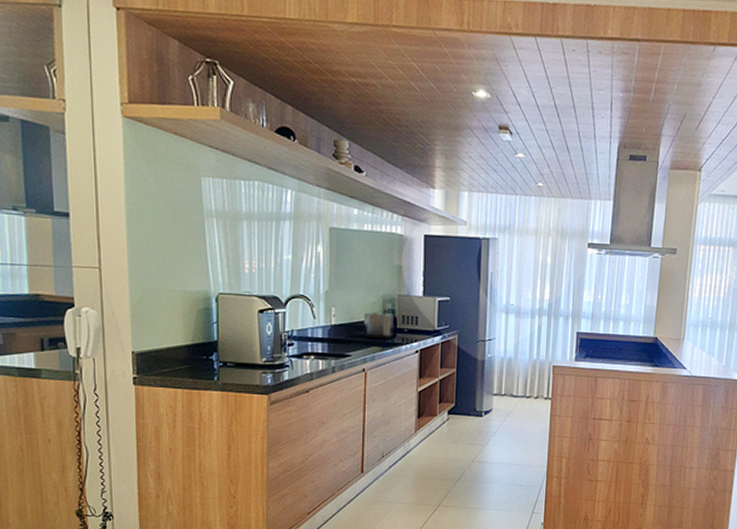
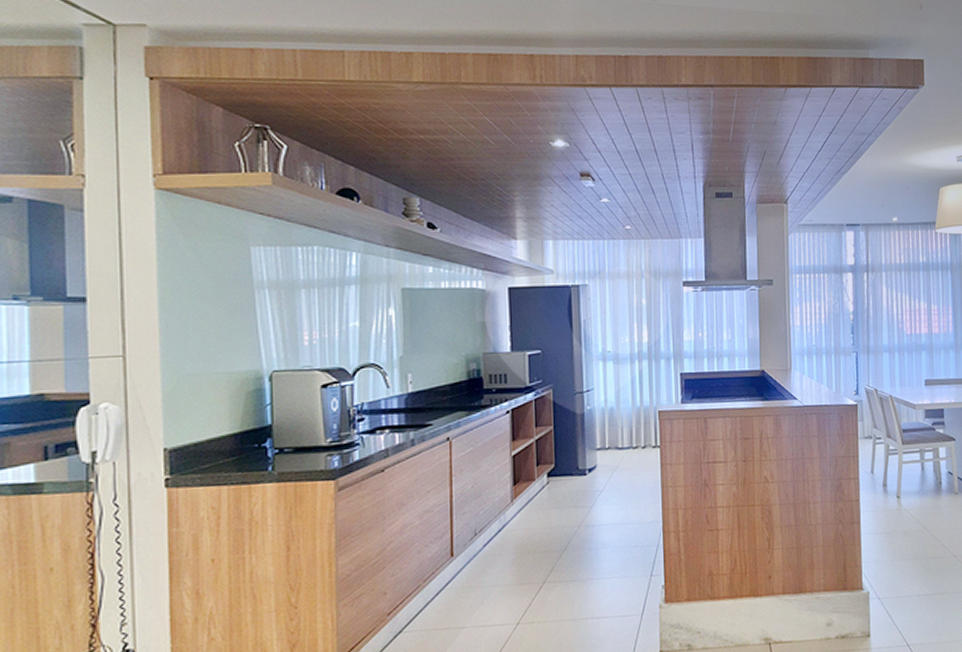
toaster: present [364,311,395,340] -> none [446,373,481,404]

